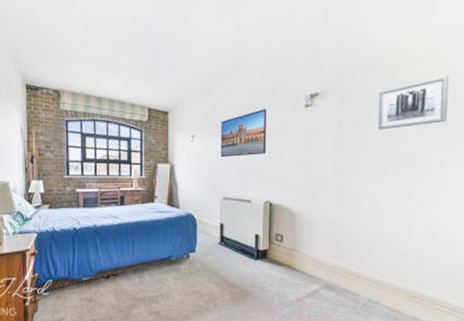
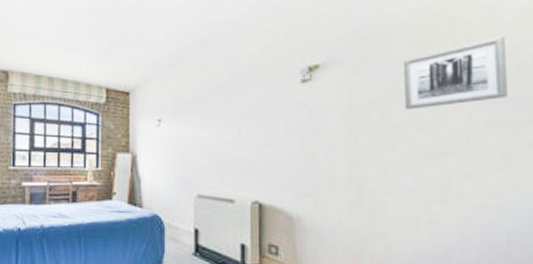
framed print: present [220,109,267,158] -> none [193,86,253,146]

